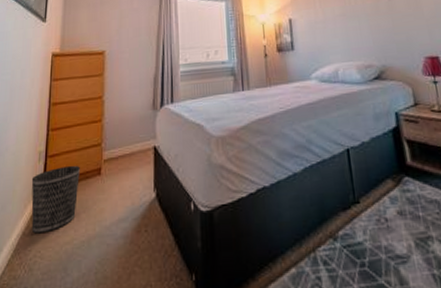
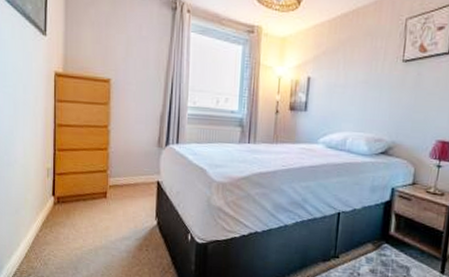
wastebasket: present [31,165,80,234] -> none [41,185,87,238]

